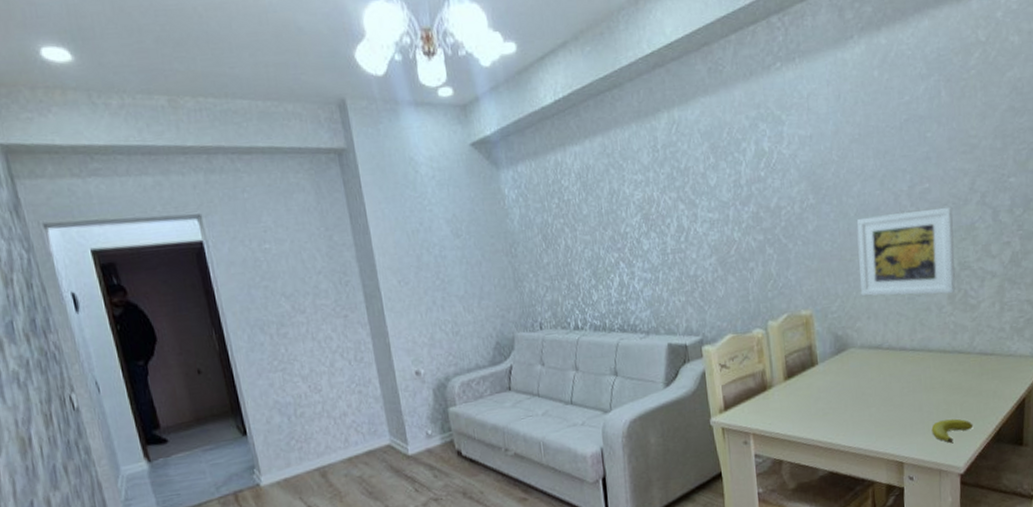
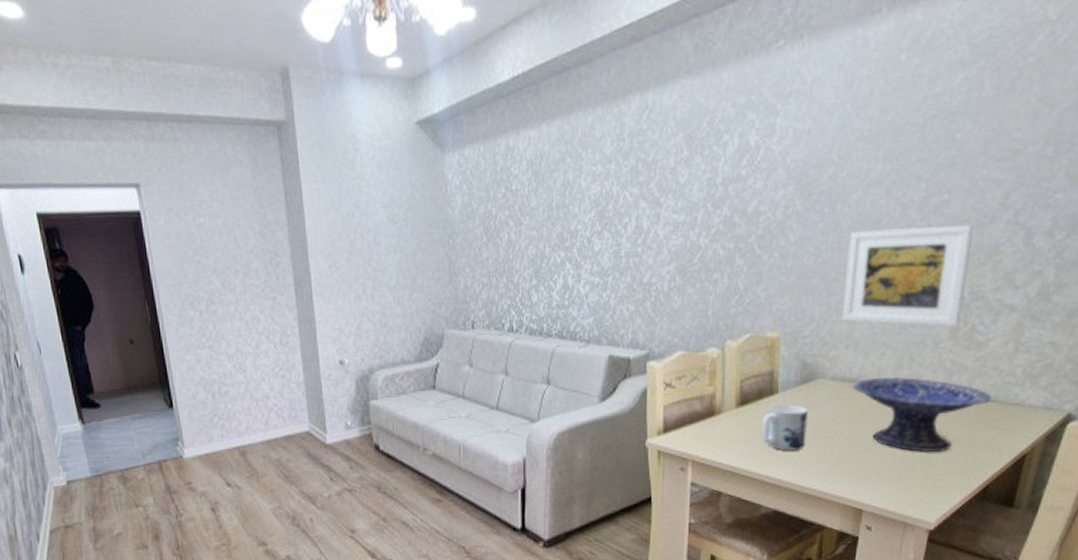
mug: none [808,373,848,416] -> present [760,404,808,451]
decorative bowl: none [879,340,990,405] -> present [853,377,991,452]
banana: present [931,418,973,443] -> none [902,469,955,495]

